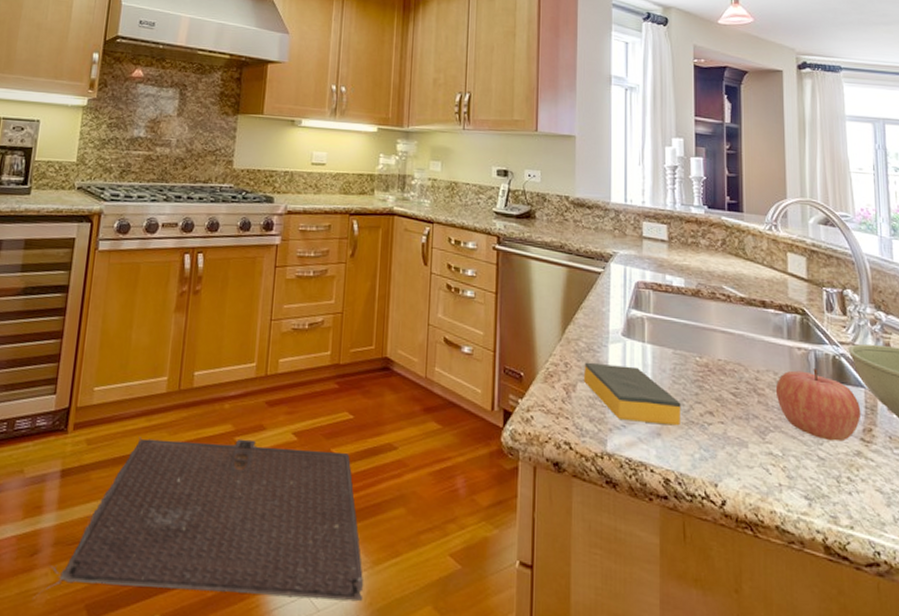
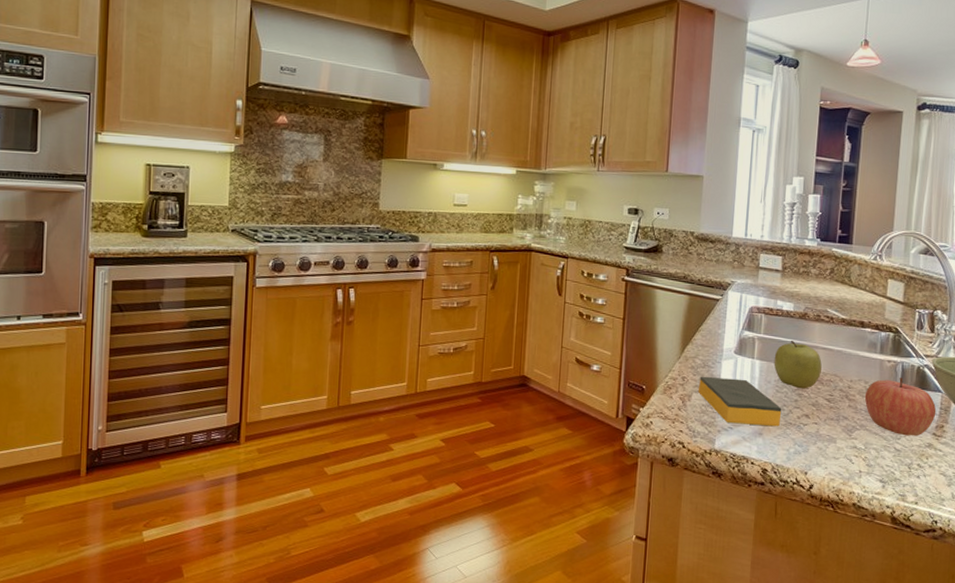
floor mat: present [47,436,364,601] -> none [233,445,504,569]
fruit: none [667,322,722,380] -> present [773,341,822,389]

